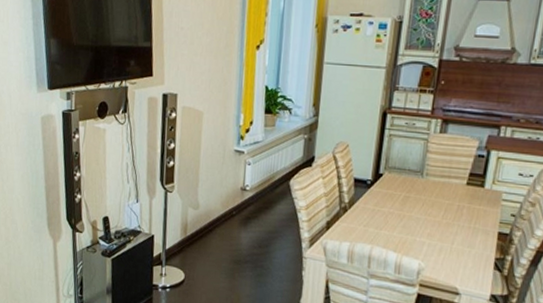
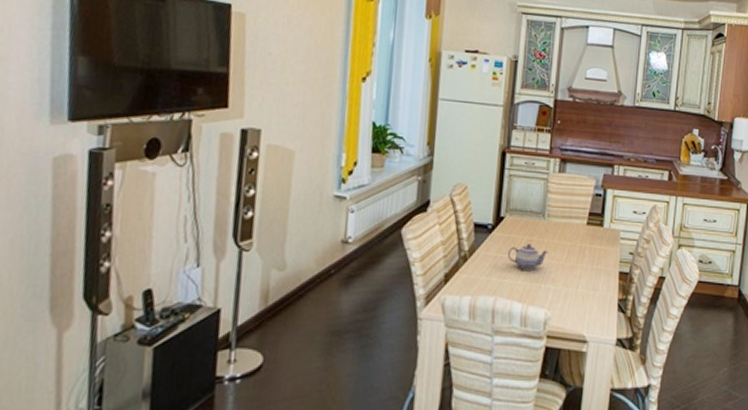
teapot: none [384,200,425,224] -> present [507,244,548,270]

